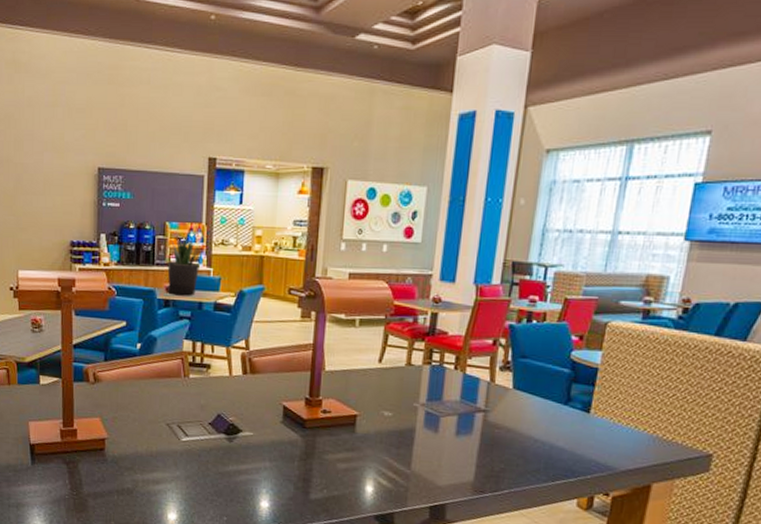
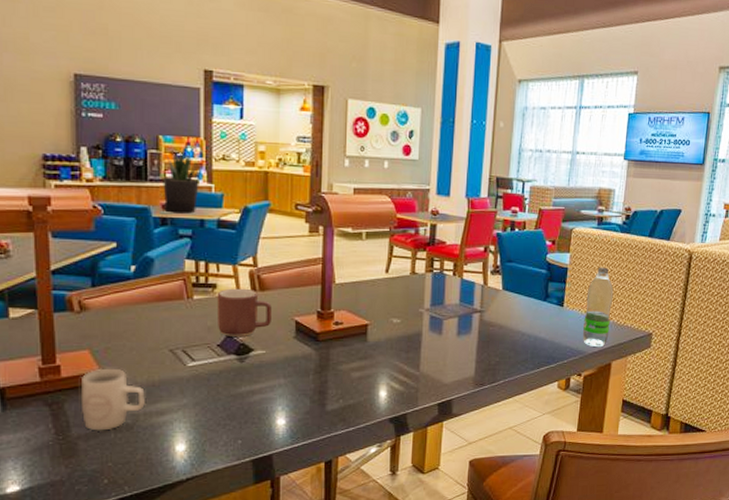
mug: none [91,435,145,493] -> present [80,368,146,431]
mug: none [209,369,261,418] -> present [217,288,272,338]
bottle: none [613,369,660,465] -> present [582,267,614,348]

